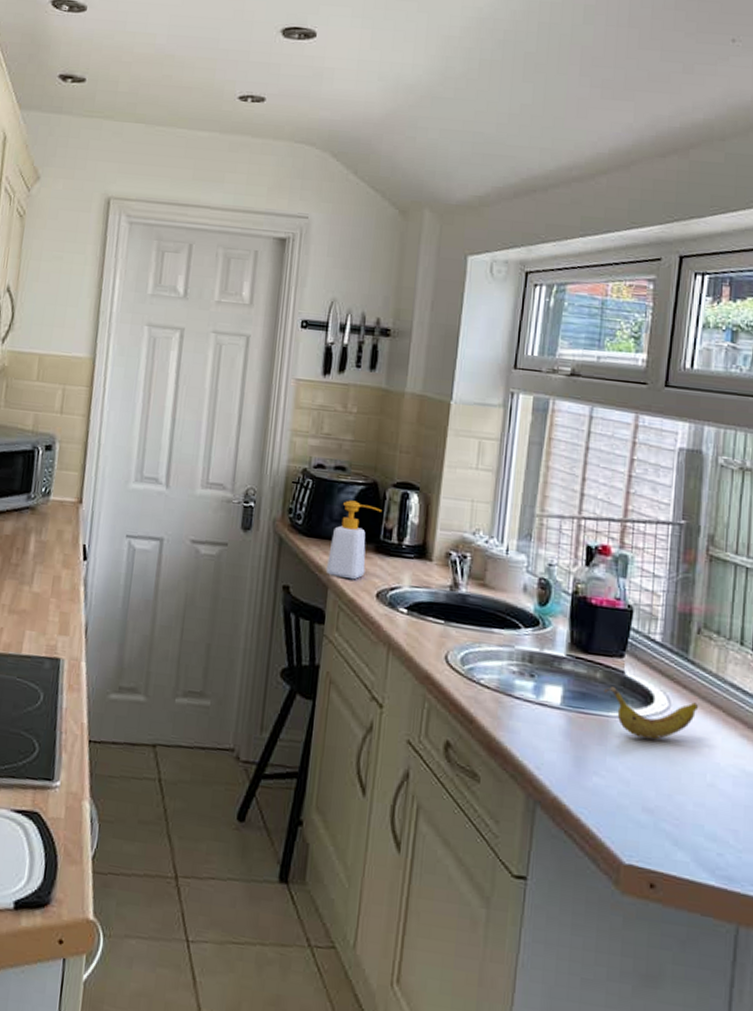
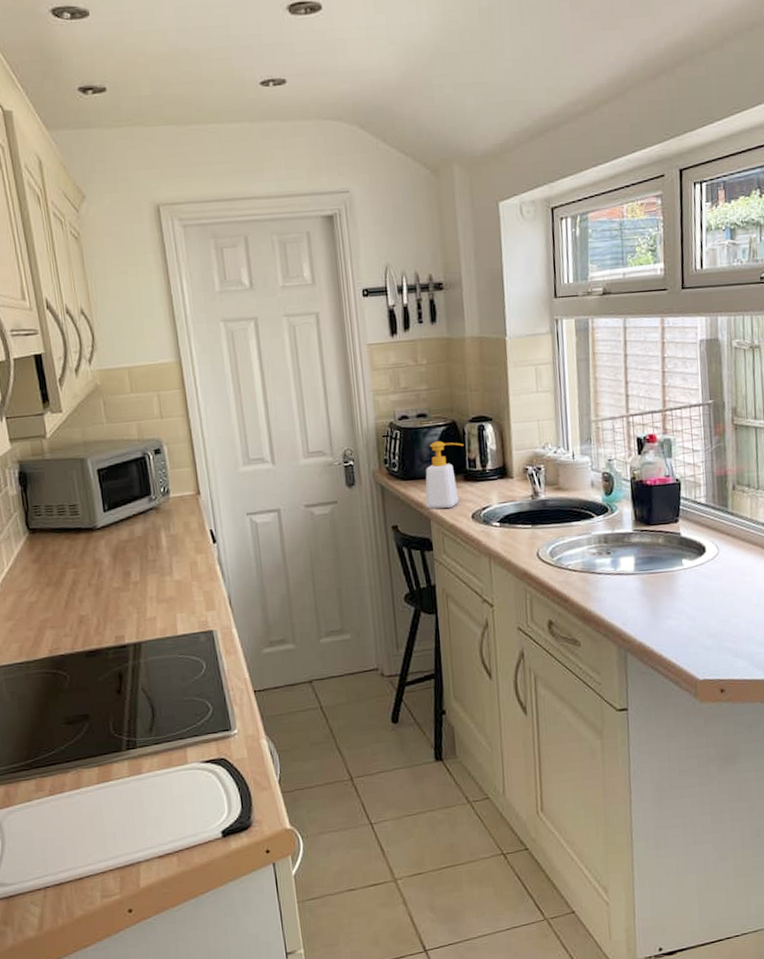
fruit: present [603,686,699,740] -> none [666,545,741,582]

